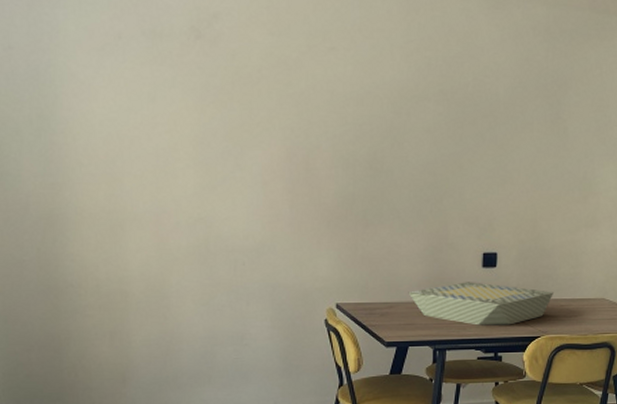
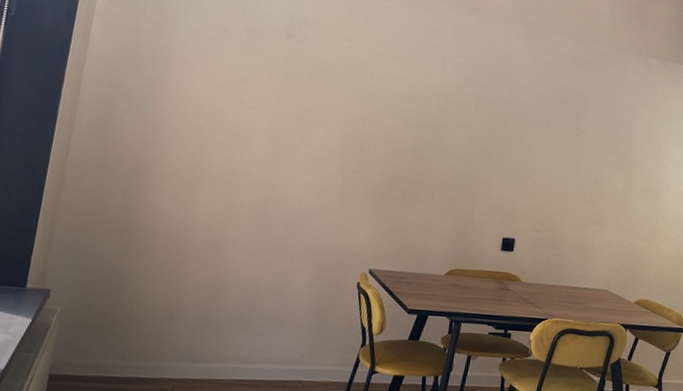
board game: present [408,282,553,326] -> none [433,261,562,306]

